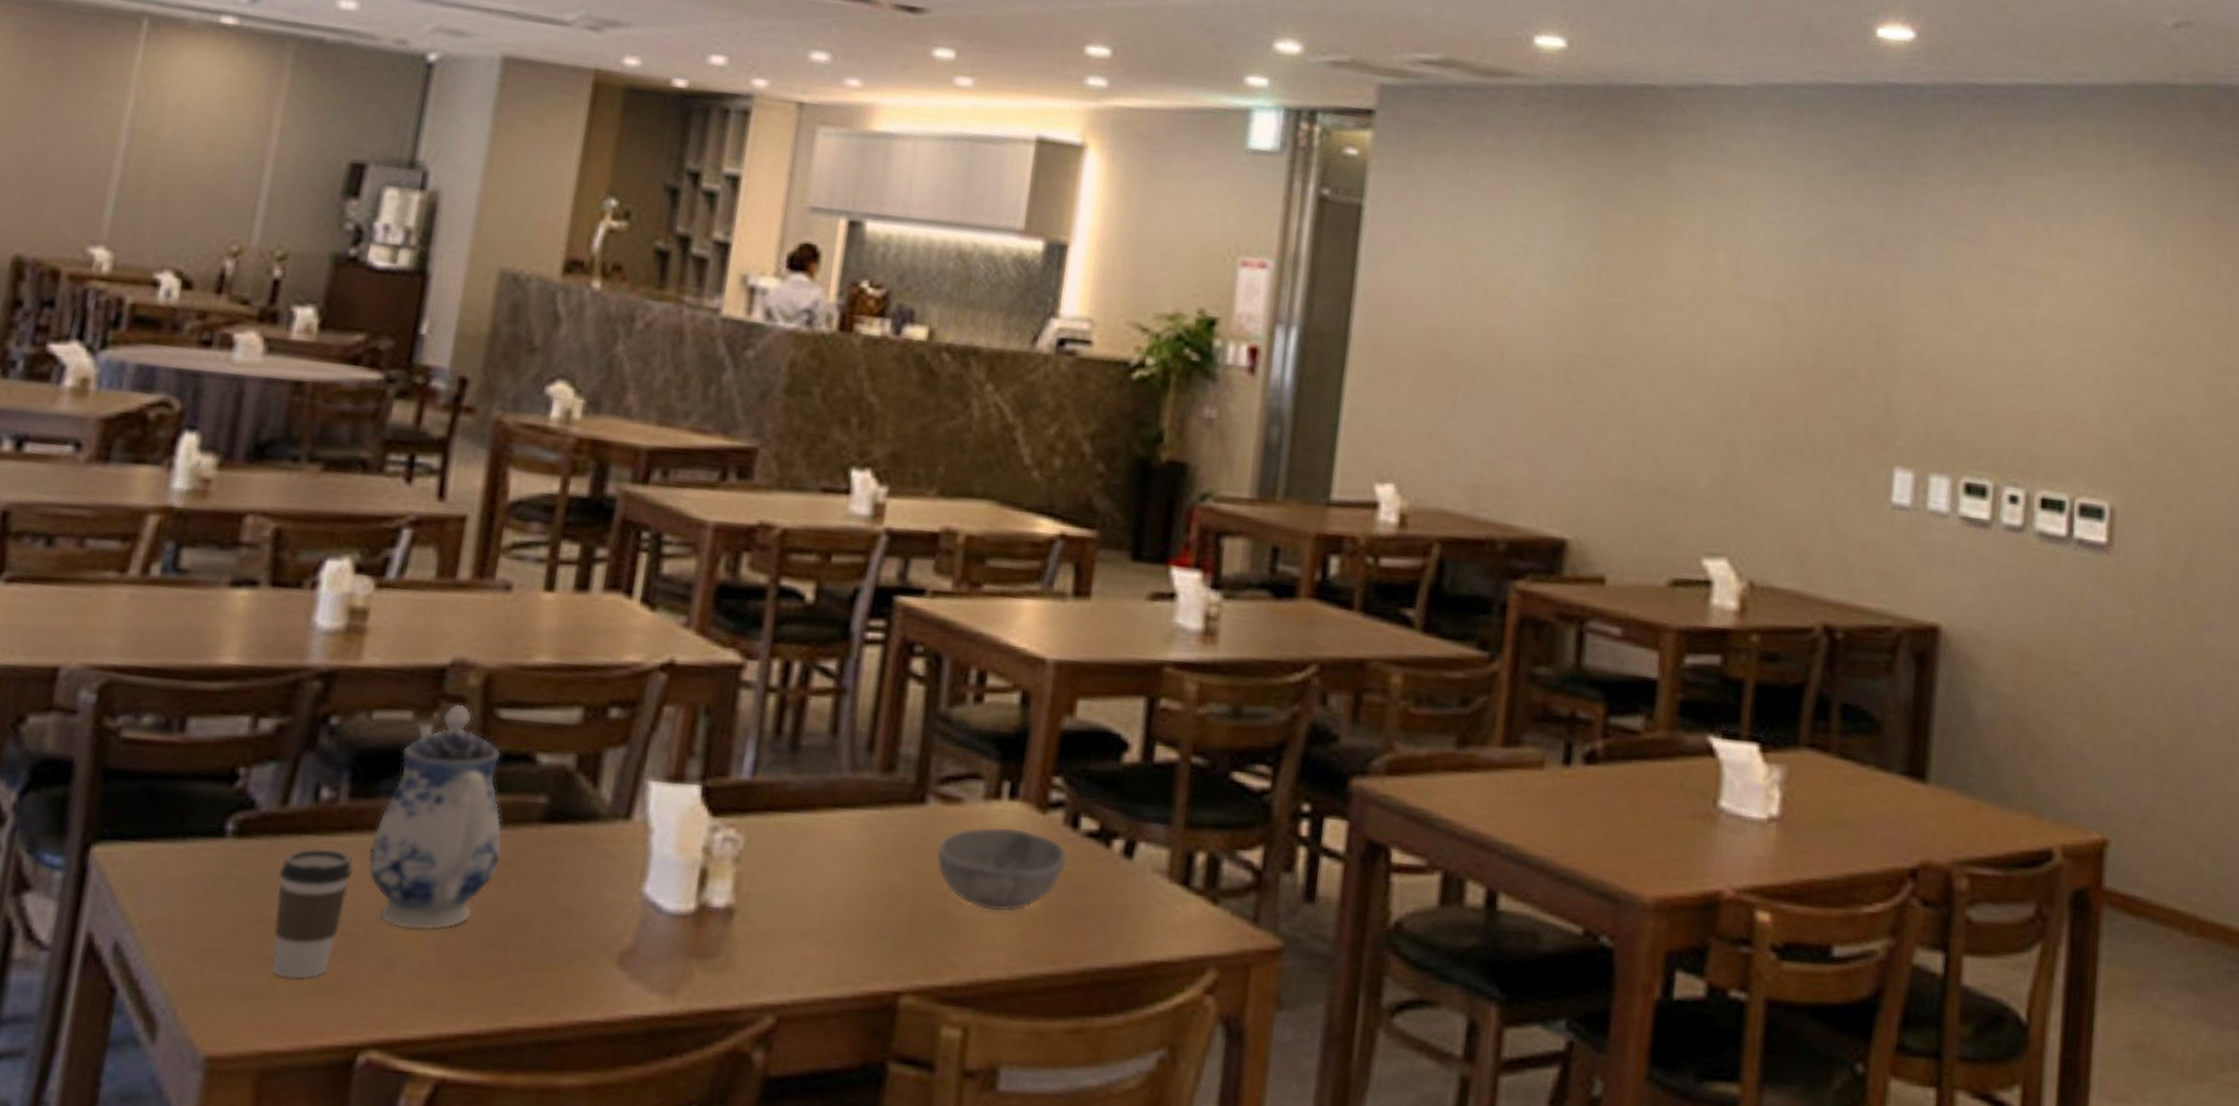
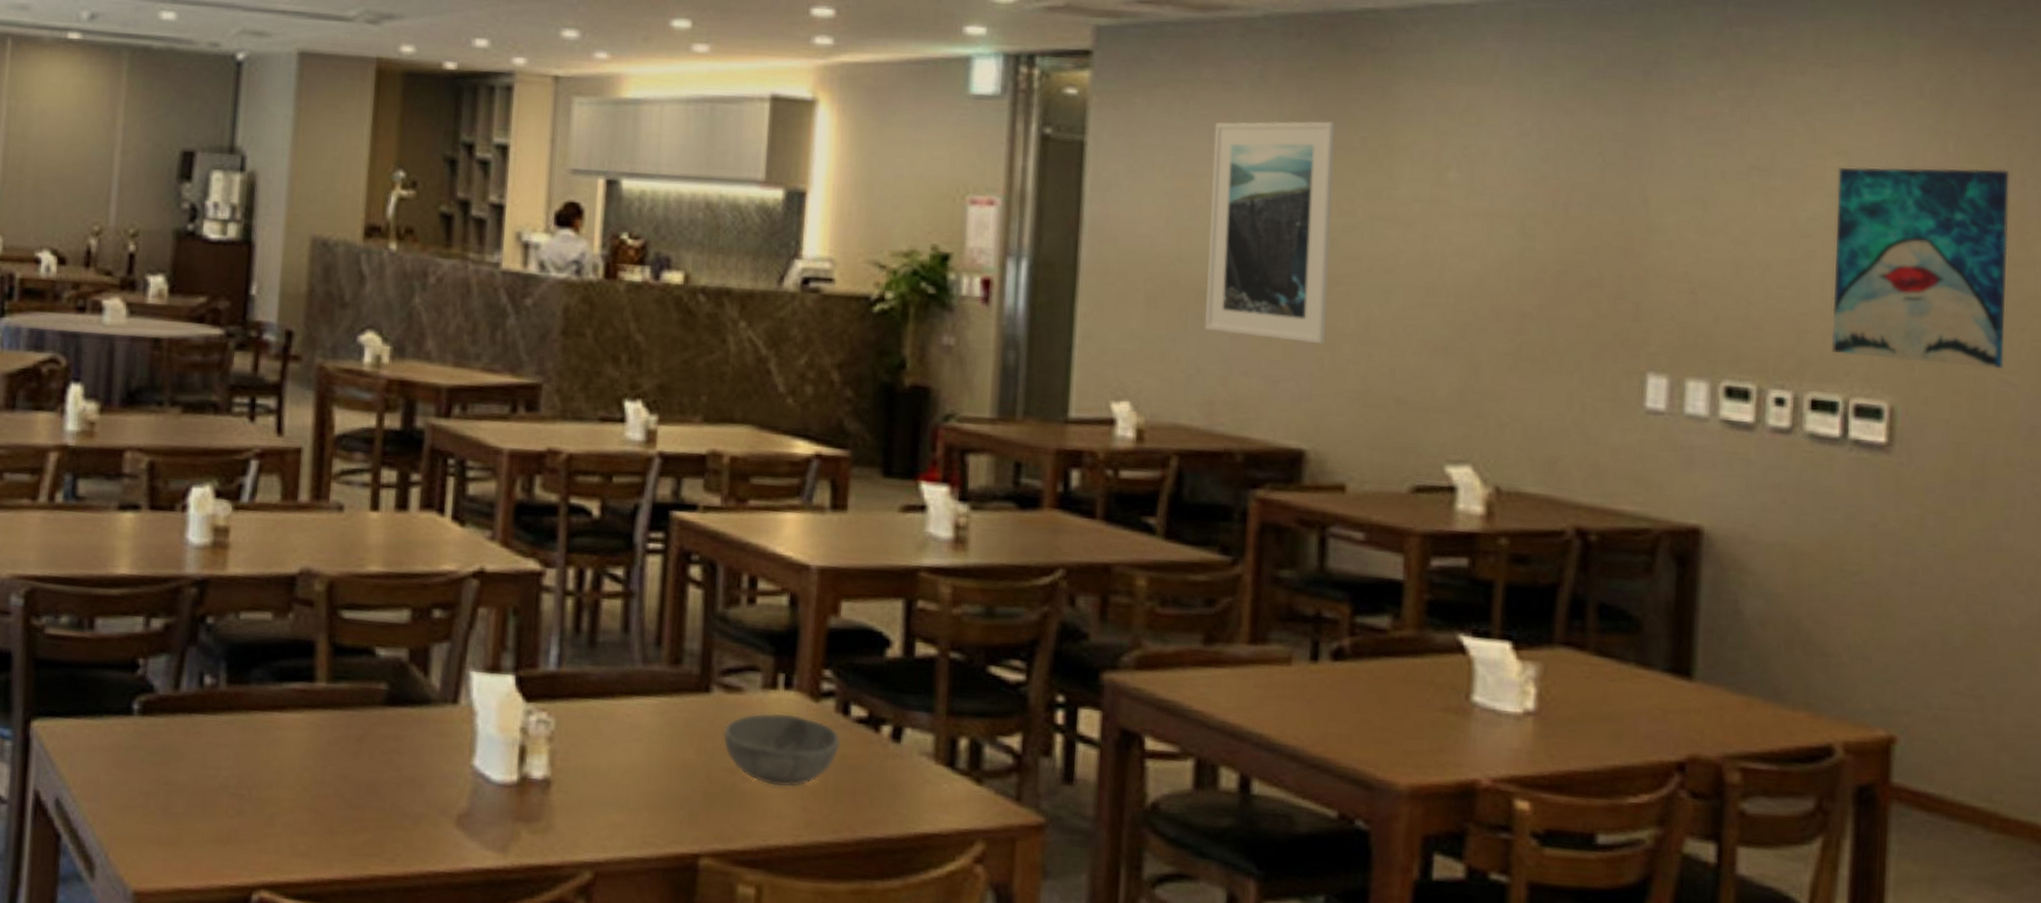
coffee cup: present [272,848,354,980] -> none [177,724,236,832]
teapot: present [367,704,503,931] -> none [246,606,354,794]
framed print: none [1472,192,1611,429] -> present [1204,120,1336,345]
wall art: none [2061,269,2218,472] -> present [1831,167,2010,369]

